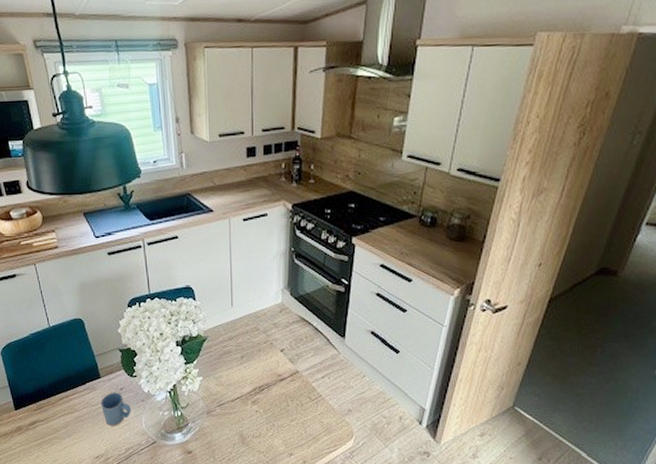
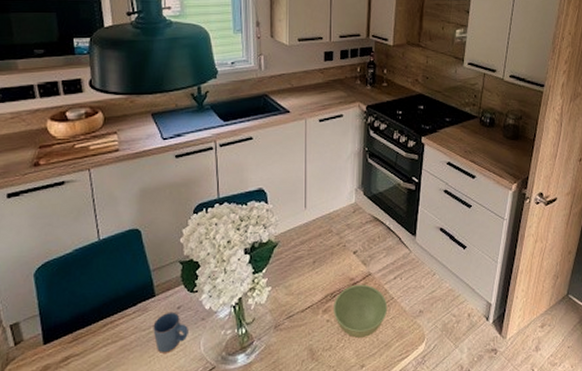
bowl: none [262,380,316,430] -> present [334,284,388,339]

